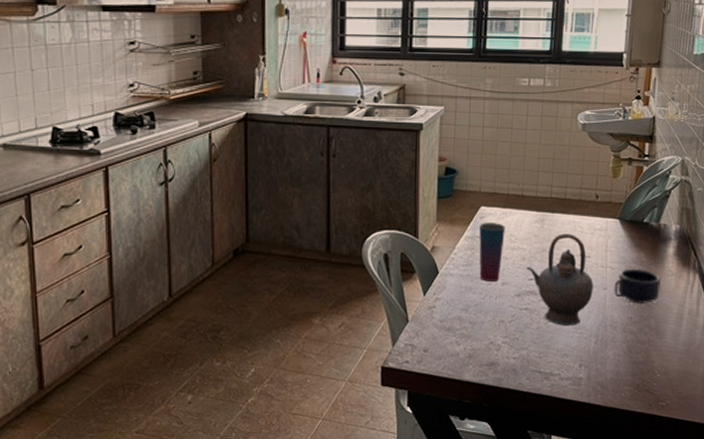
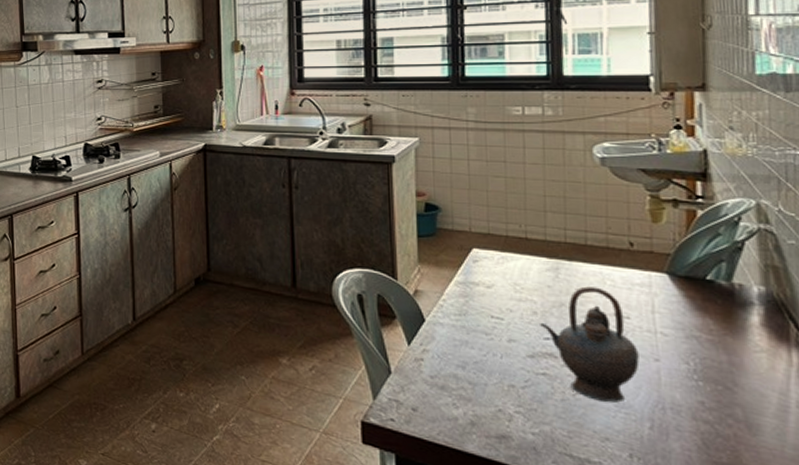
cup: present [479,223,505,282] -> none [473,267,507,337]
mug: present [613,268,661,303] -> none [669,337,746,385]

